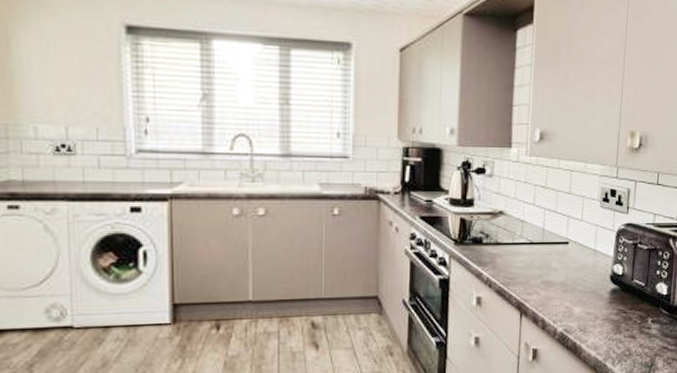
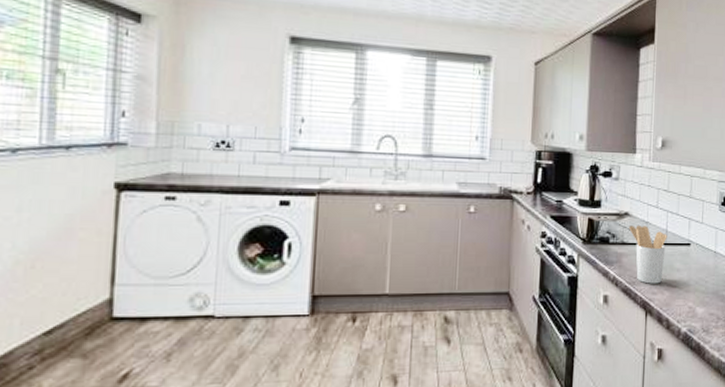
utensil holder: none [504,224,544,285] -> present [629,225,667,284]

